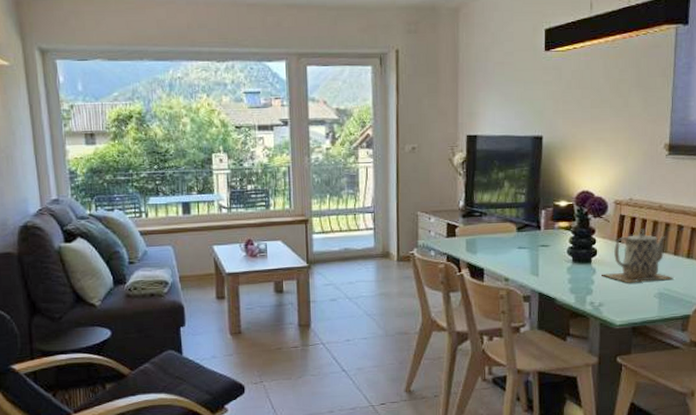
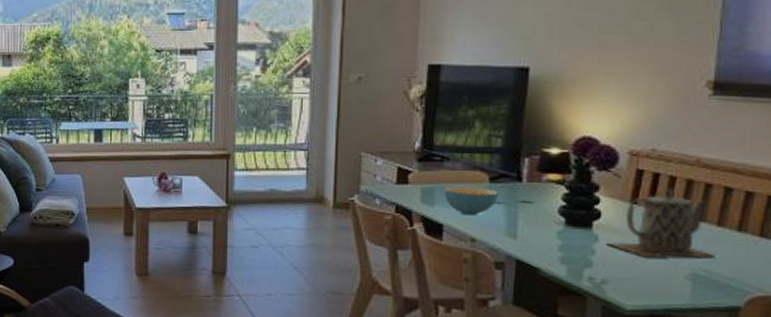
cereal bowl: none [483,236,524,260] -> present [443,186,499,216]

